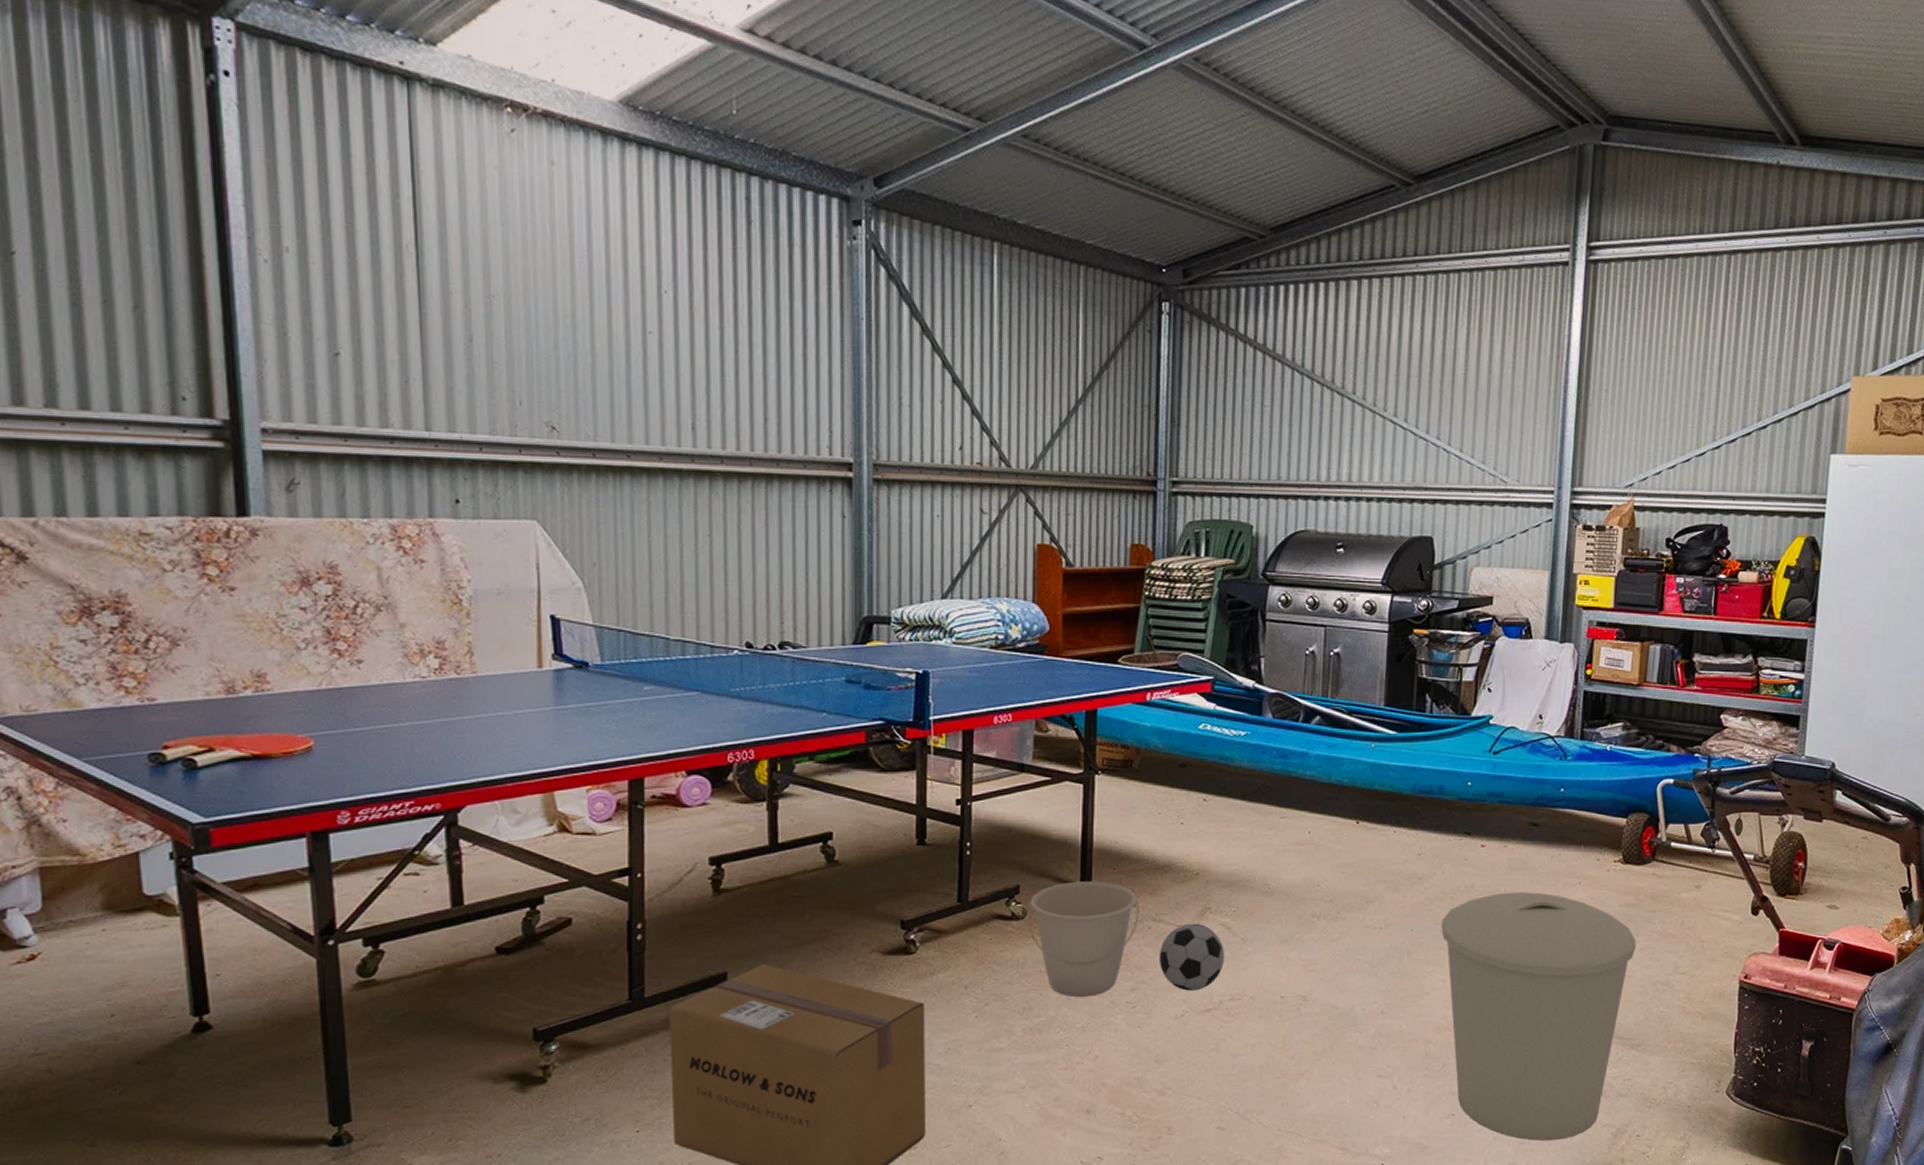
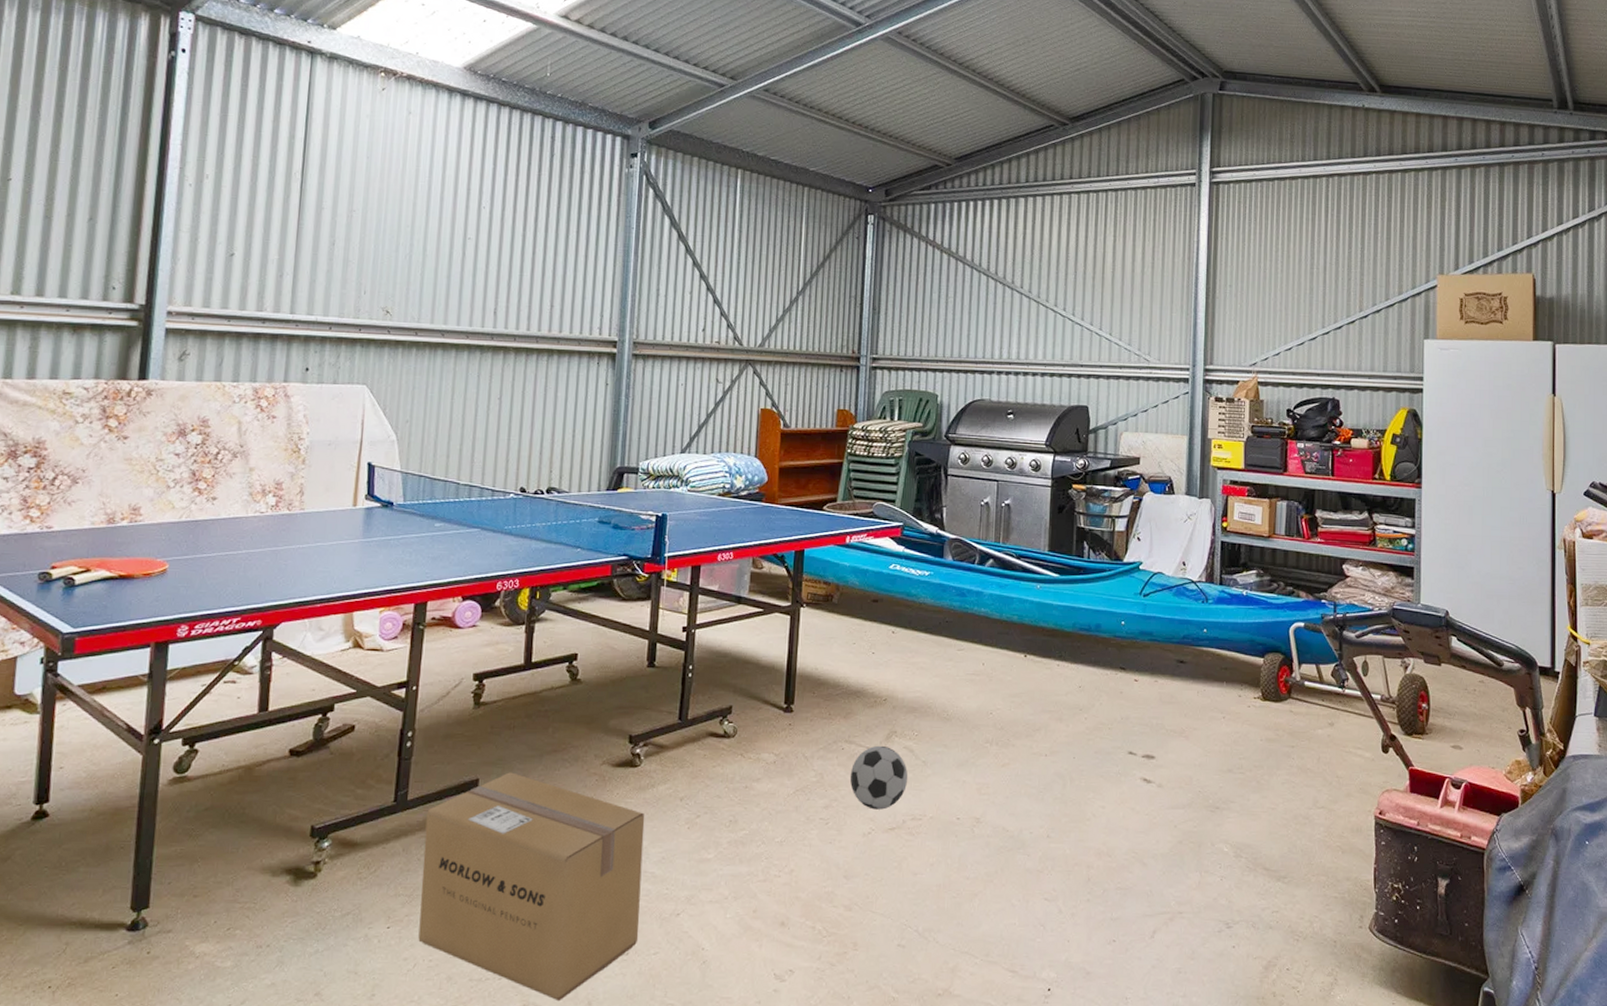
bucket: present [1027,881,1139,997] -> none [737,704,834,812]
trash can: present [1441,892,1636,1141] -> none [1100,724,1277,970]

